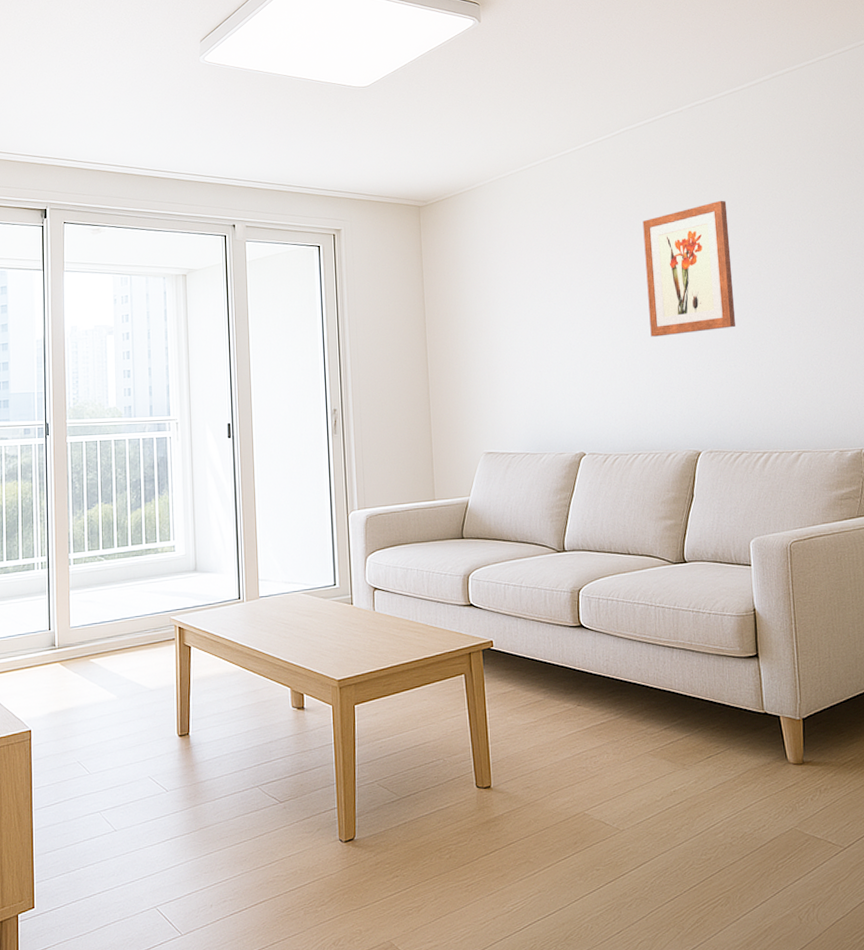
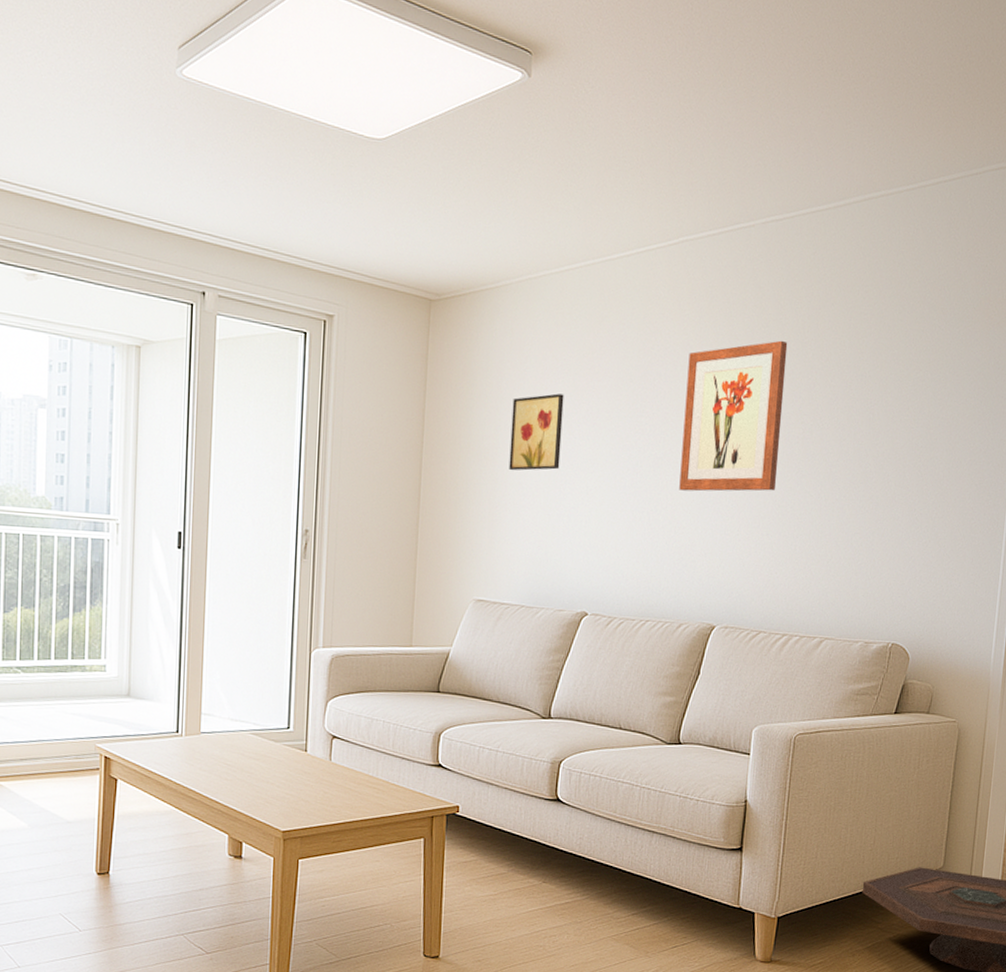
wall art: none [497,268,545,338] -> present [509,393,564,471]

